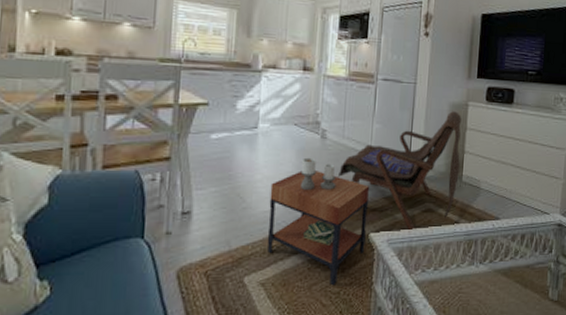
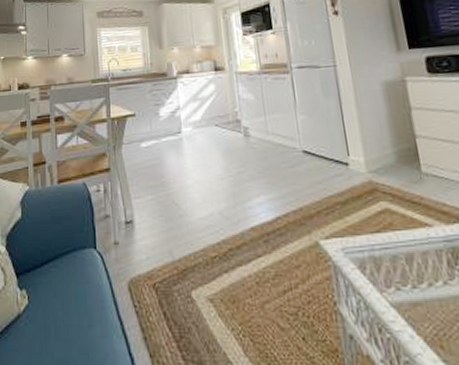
side table: present [267,157,369,286] -> none [202,158,317,305]
armchair: present [338,111,462,232] -> none [269,90,417,239]

